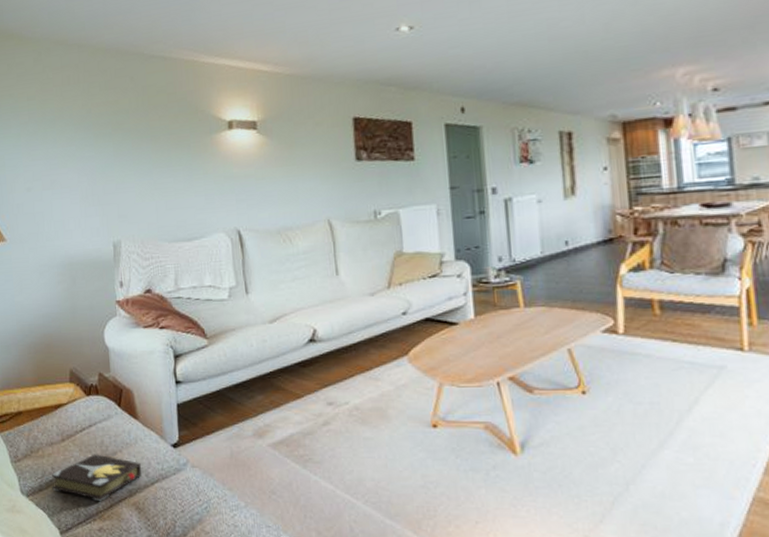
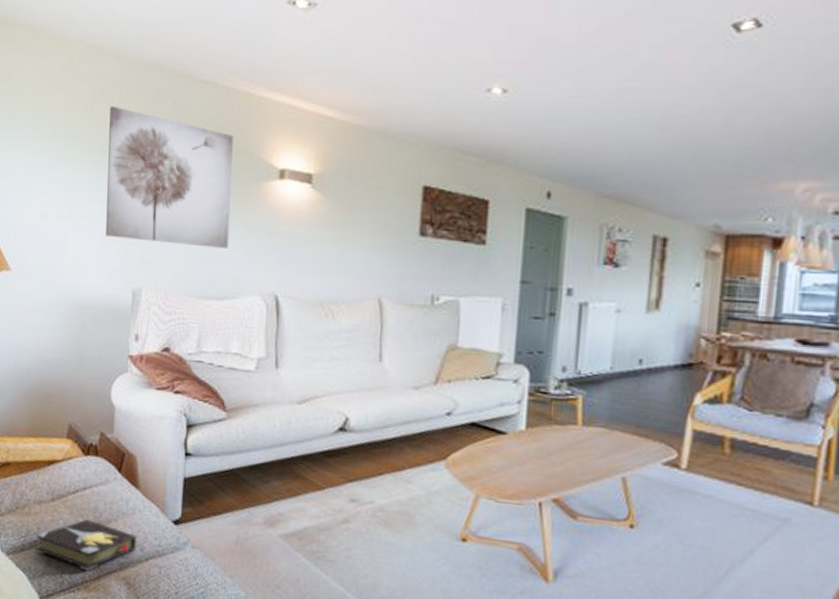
wall art: none [77,88,192,200] -> present [106,105,233,248]

